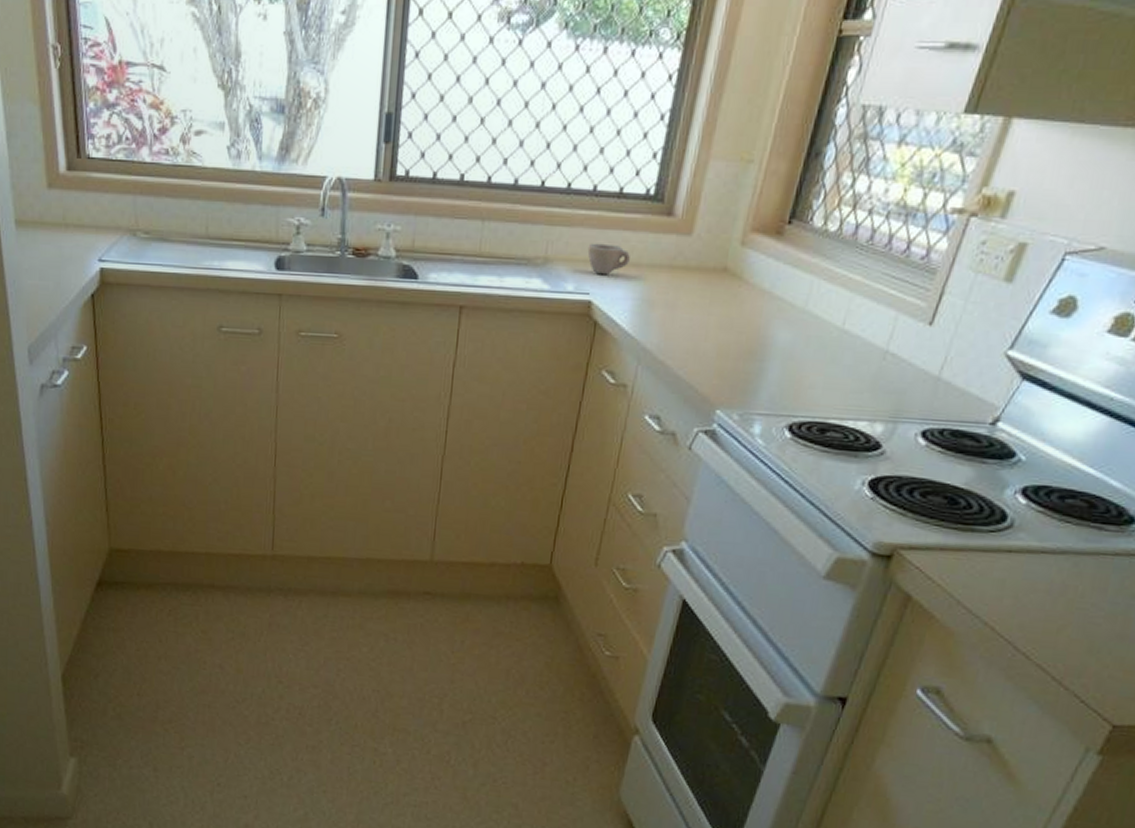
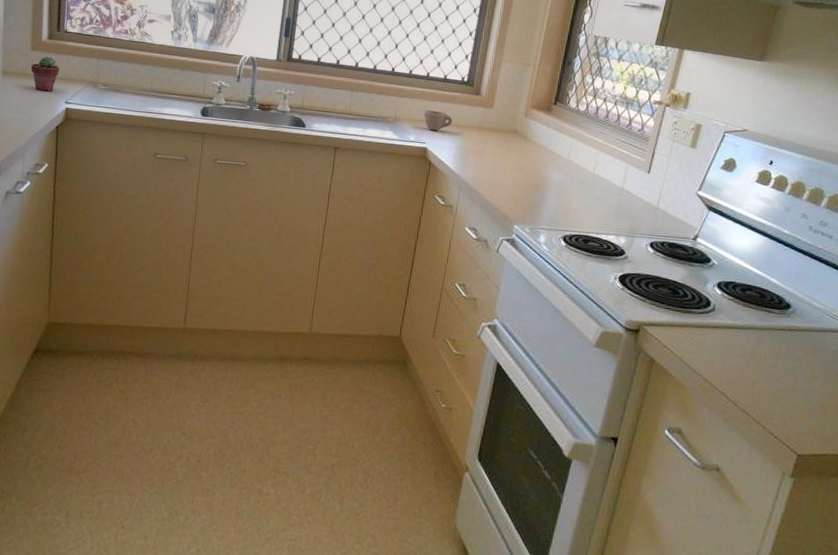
potted succulent: none [50,196,86,246] -> present [30,56,60,92]

